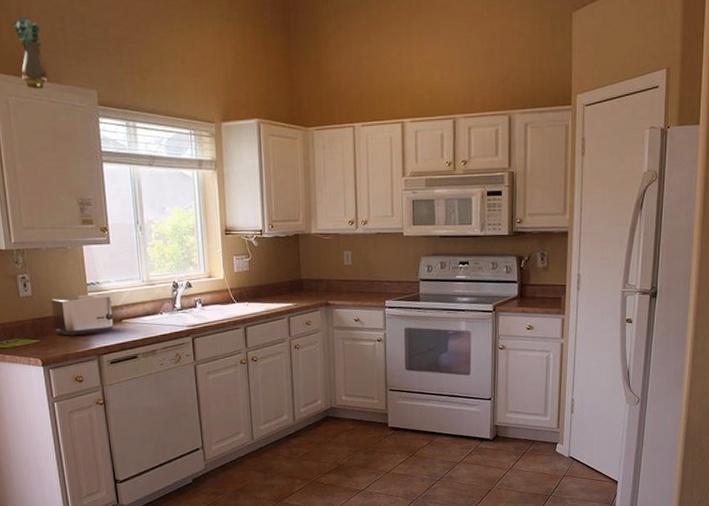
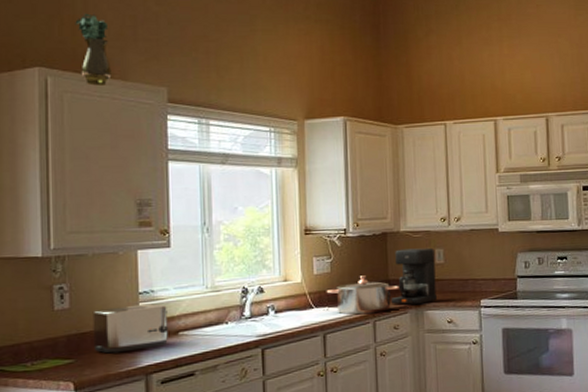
cooking pot: none [245,274,312,311] -> present [326,275,401,315]
coffee maker: none [303,249,346,304] -> present [390,247,438,305]

